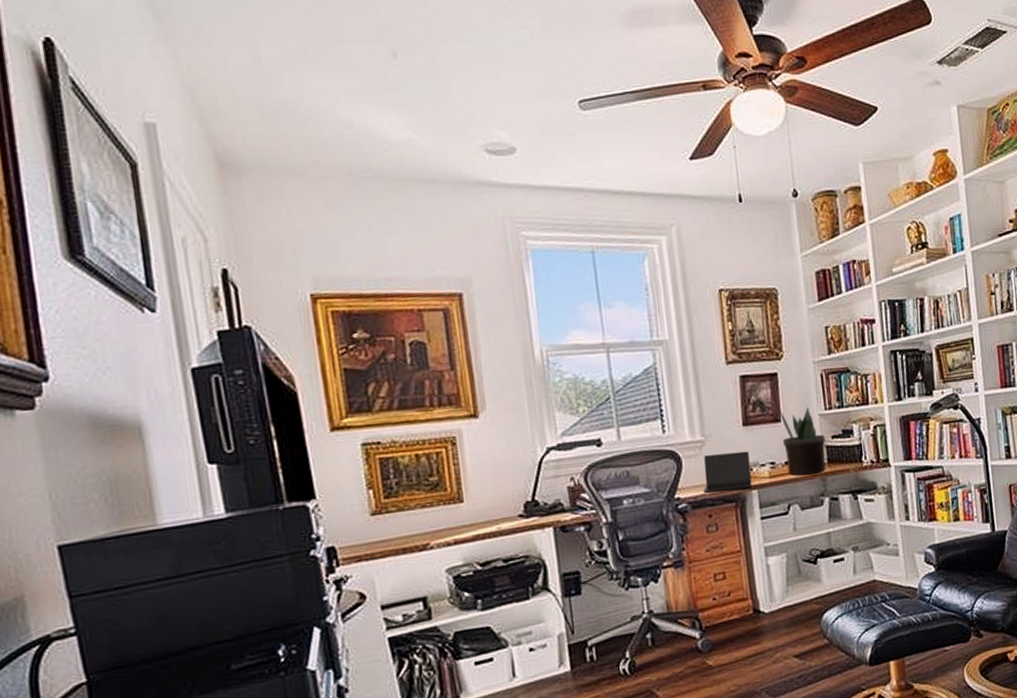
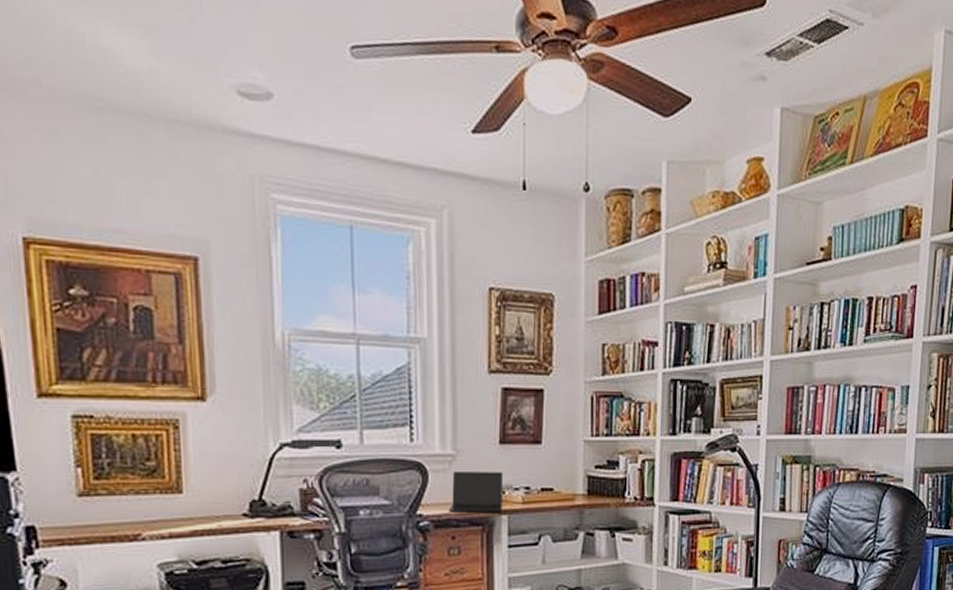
planter: present [779,407,826,477] -> none [540,430,588,506]

